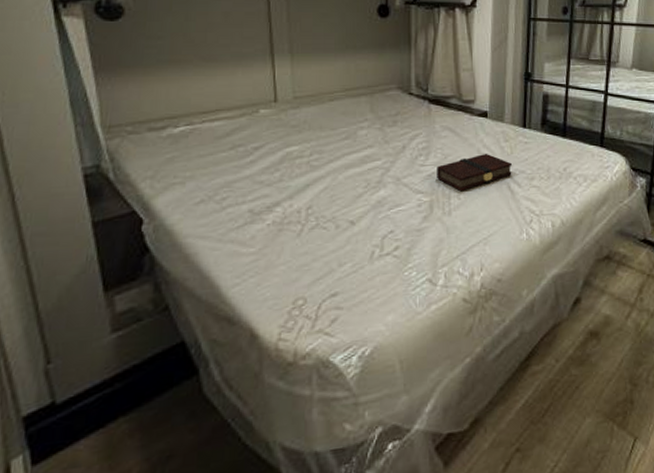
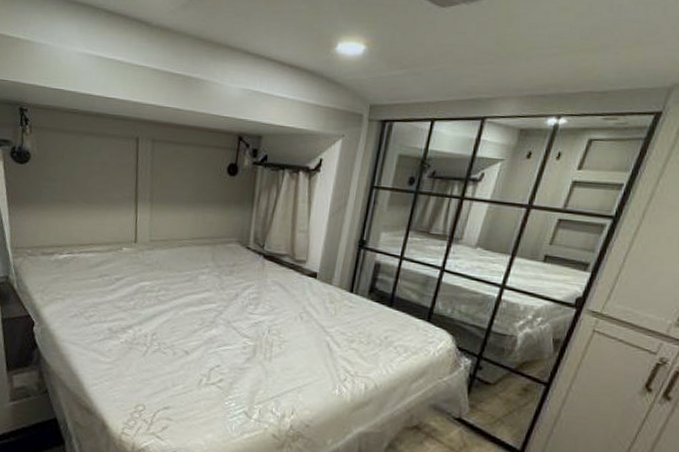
book: present [437,154,512,192] -> none [263,311,334,342]

